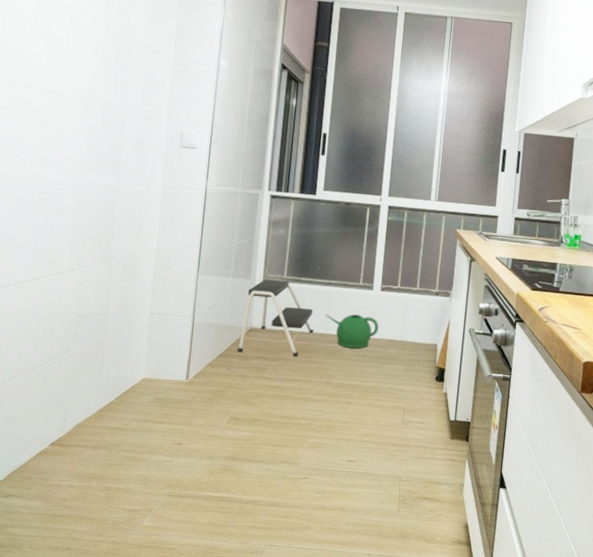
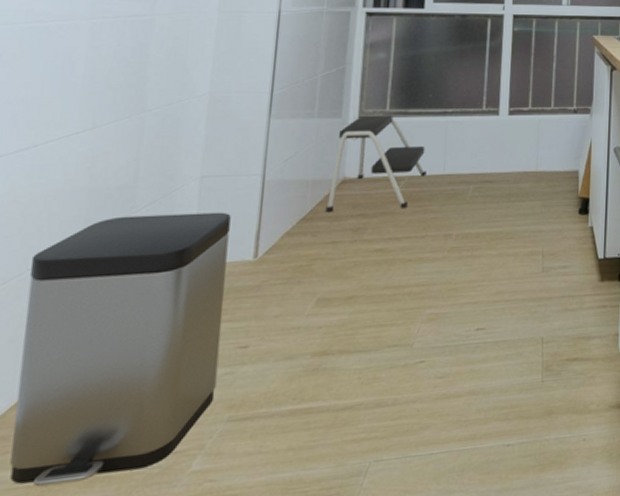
pedal bin: none [32,335,171,517] -> present [10,212,231,487]
watering can: present [325,314,379,349] -> none [440,146,508,189]

